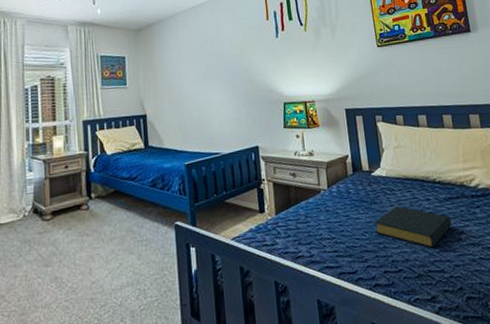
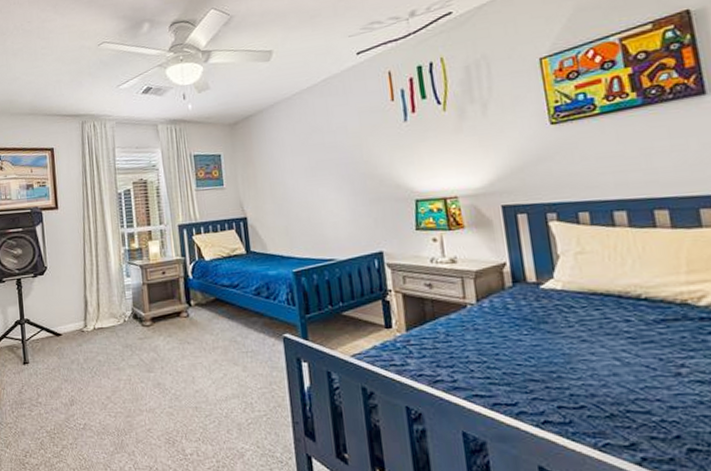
hardback book: present [373,206,452,248] -> none [542,327,666,383]

